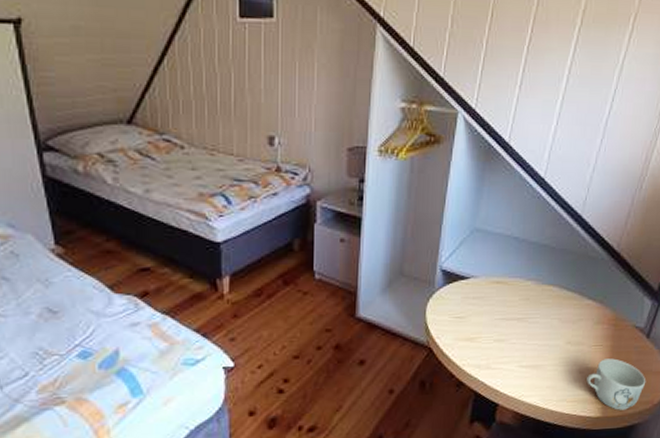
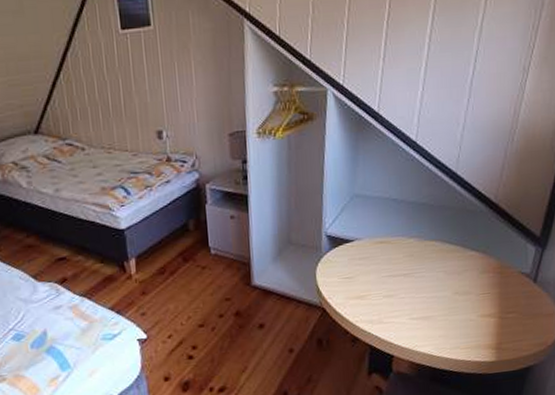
mug: present [587,358,646,410] -> none [478,304,538,354]

